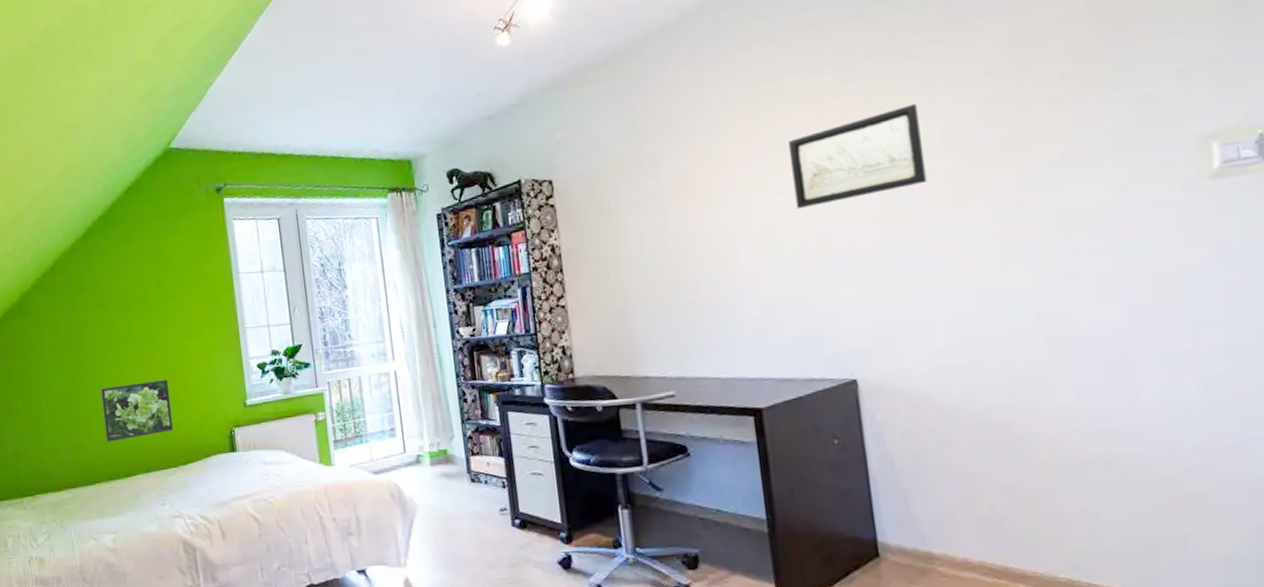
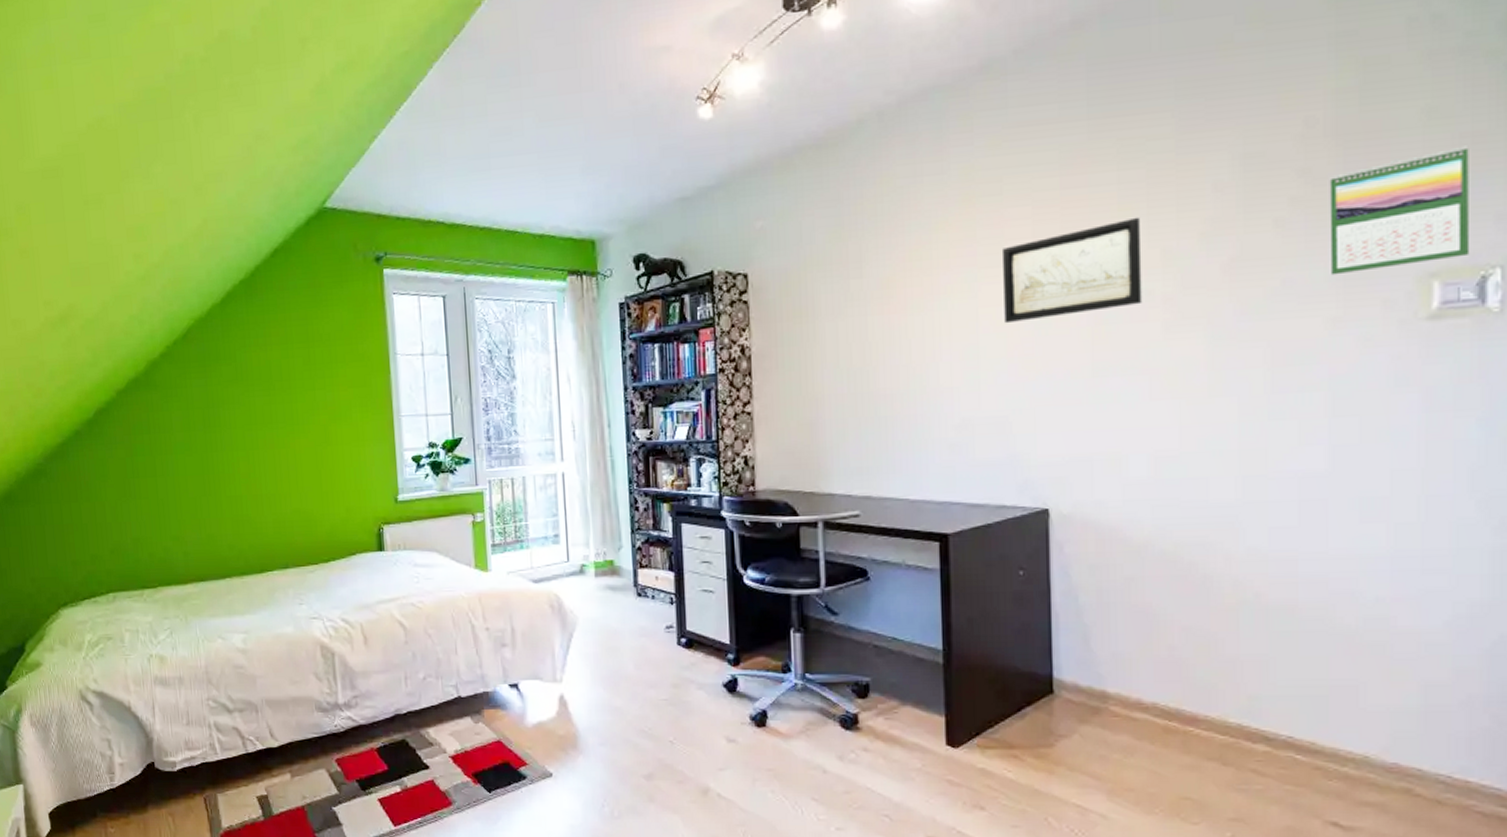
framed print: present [100,379,174,442] -> none [235,467,316,533]
calendar: none [1096,14,1245,144] -> present [1329,145,1470,276]

